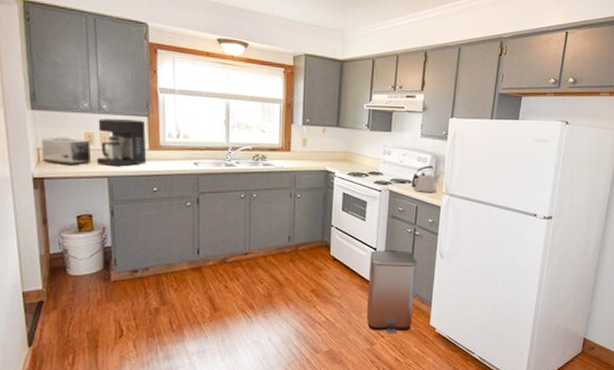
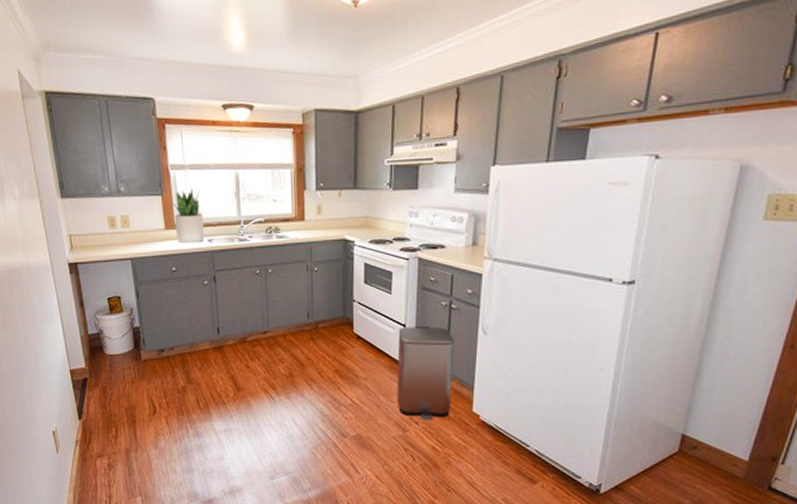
toaster: present [41,138,90,166] -> none [72,223,115,250]
coffee maker: present [96,118,147,167] -> none [118,199,164,249]
planter: none [159,111,191,166] -> present [172,186,205,244]
kettle: present [411,165,442,192] -> none [444,225,482,258]

